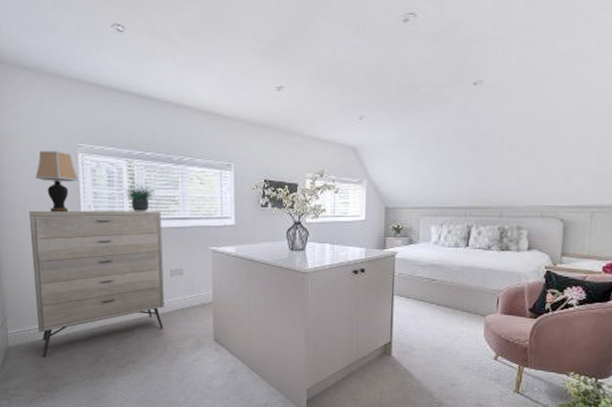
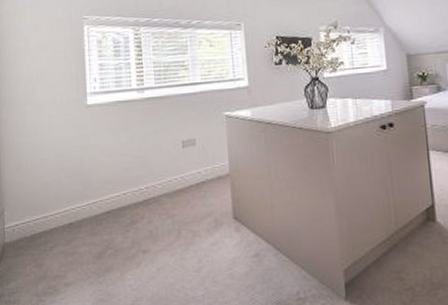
dresser: present [28,210,164,358] -> none [32,78,177,254]
table lamp: present [35,151,79,213] -> none [40,25,85,89]
potted plant: present [124,182,155,212] -> none [131,50,164,81]

